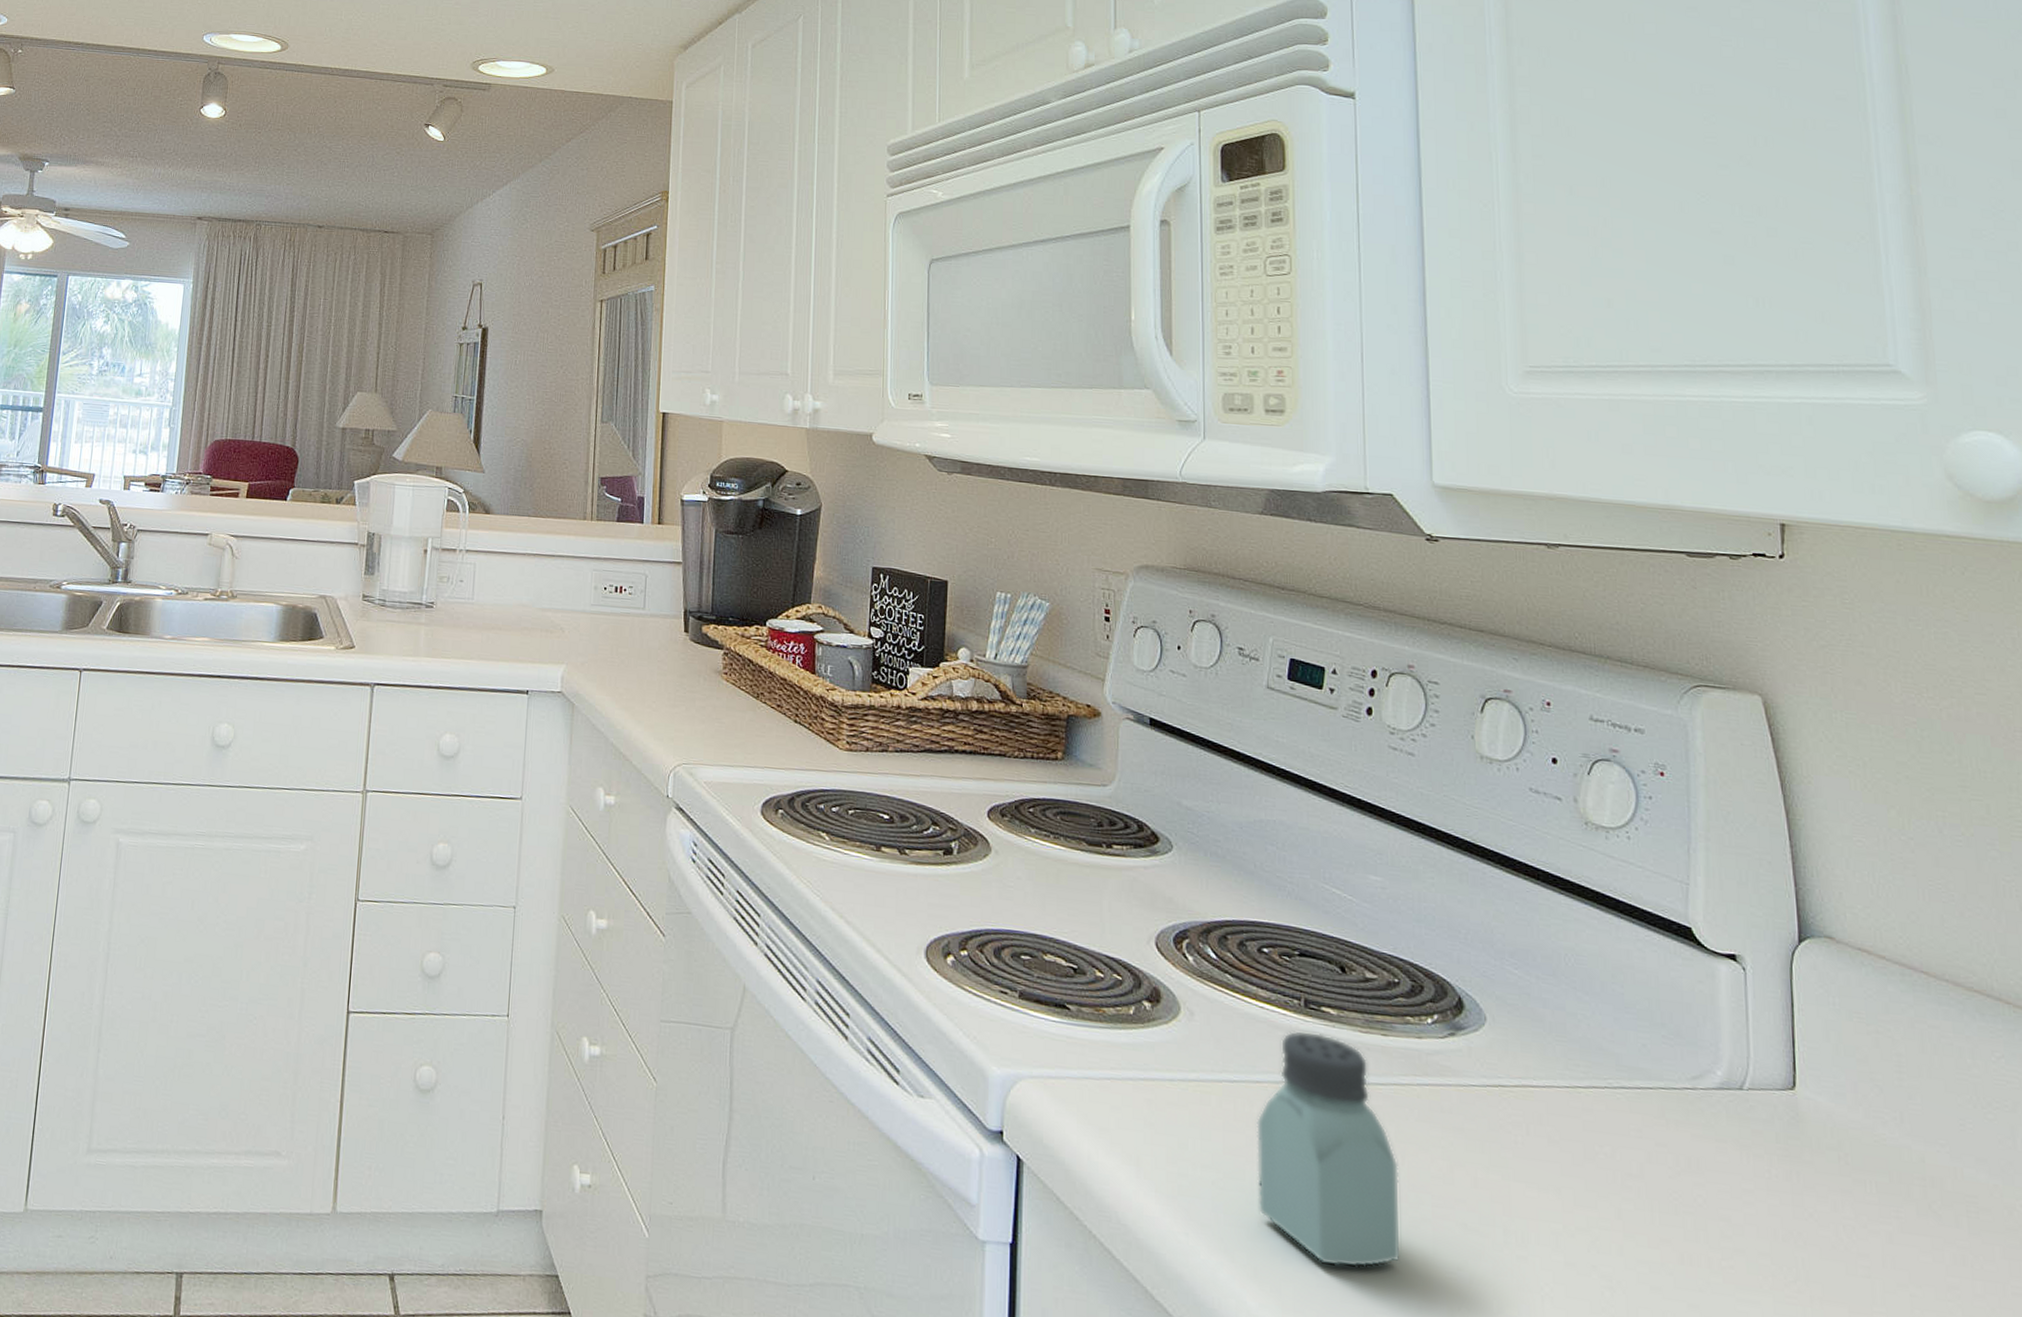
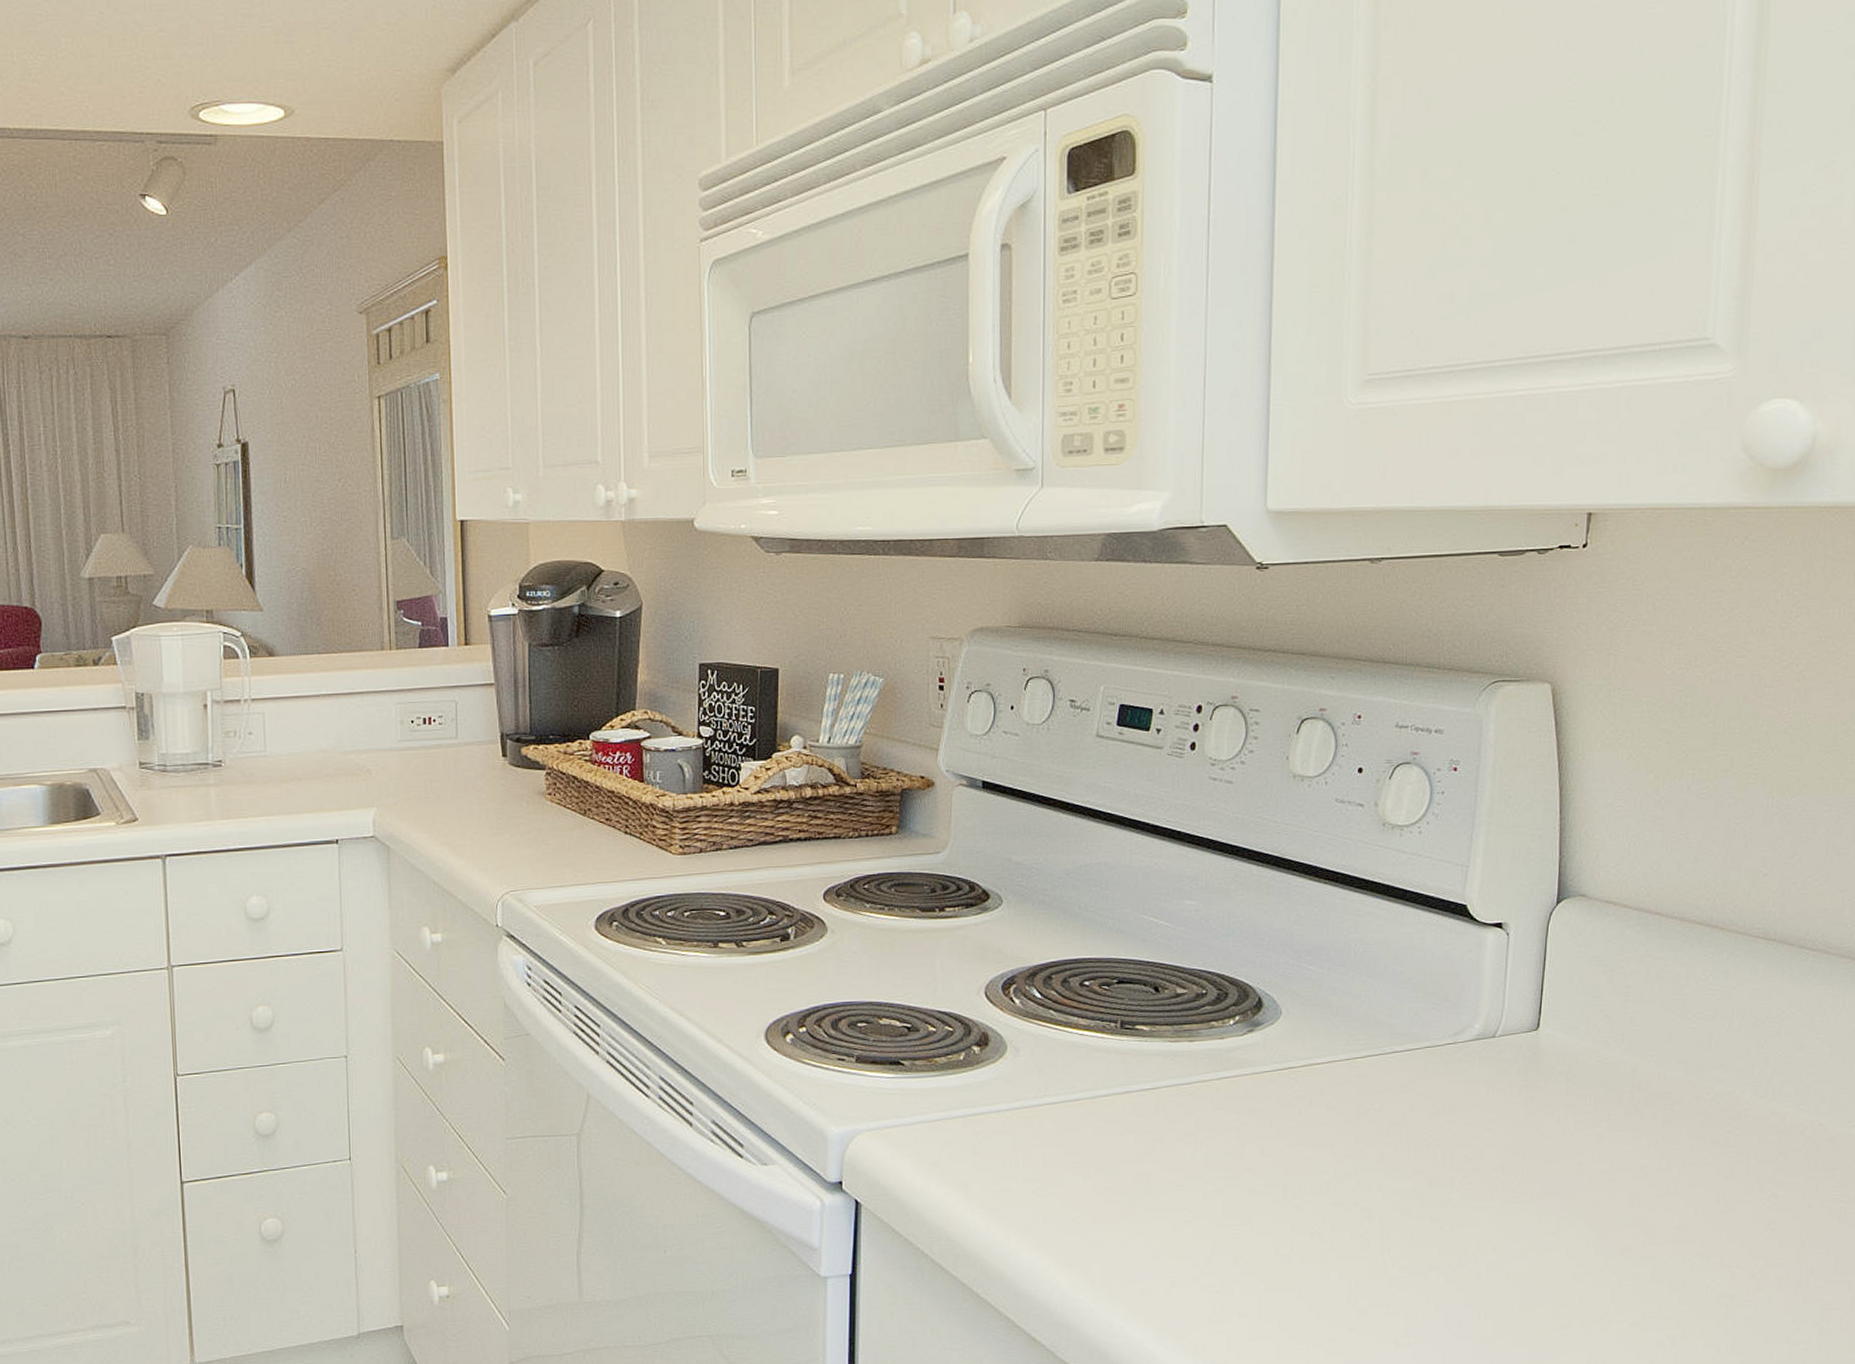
saltshaker: present [1257,1030,1402,1268] -> none [1072,1048,1197,1242]

